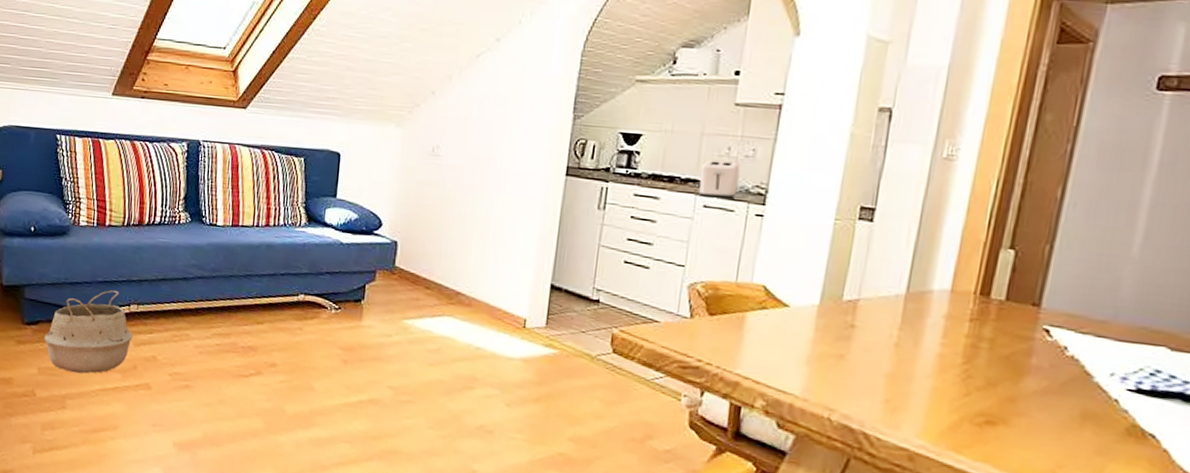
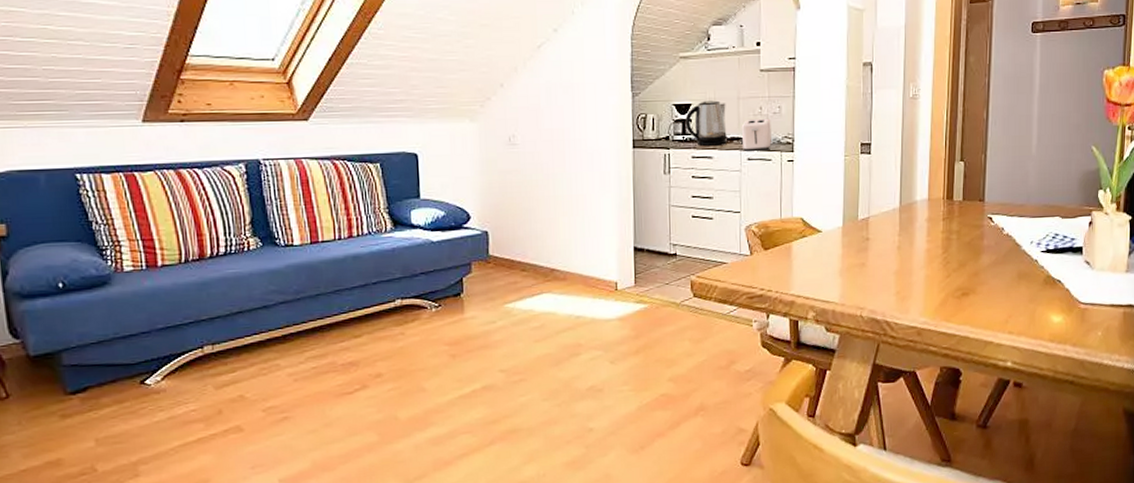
woven basket: present [43,289,133,374] -> none [96,334,212,435]
kettle: none [631,132,685,186] -> present [685,100,728,147]

